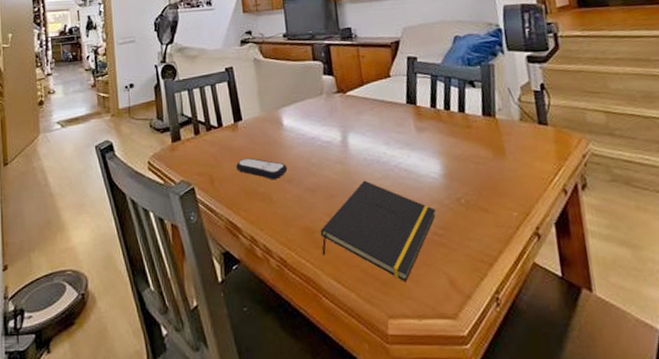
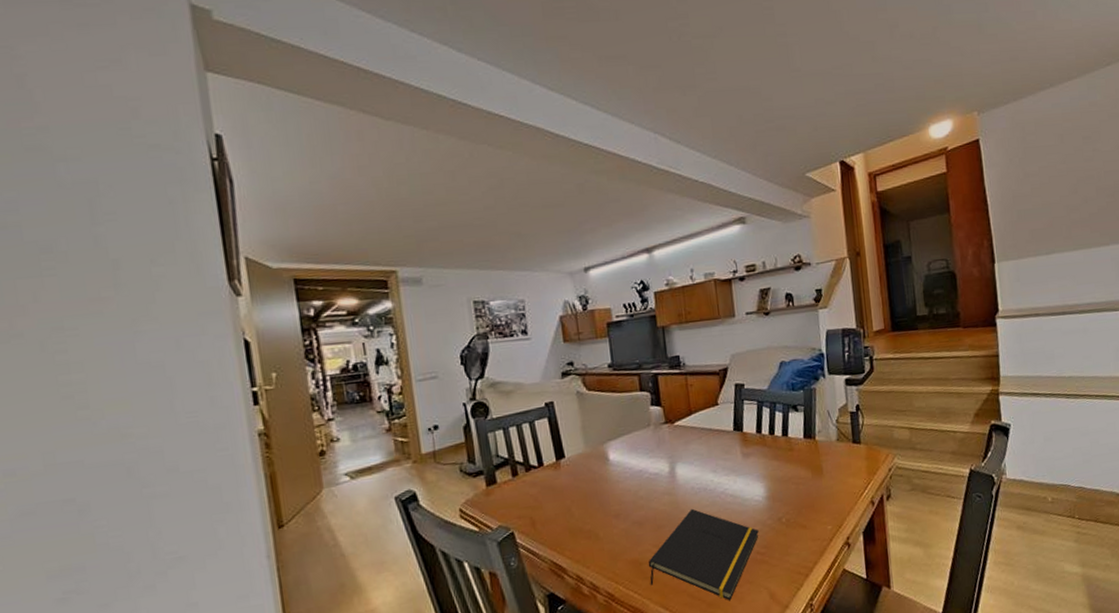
remote control: present [236,157,288,180] -> none [559,495,615,517]

